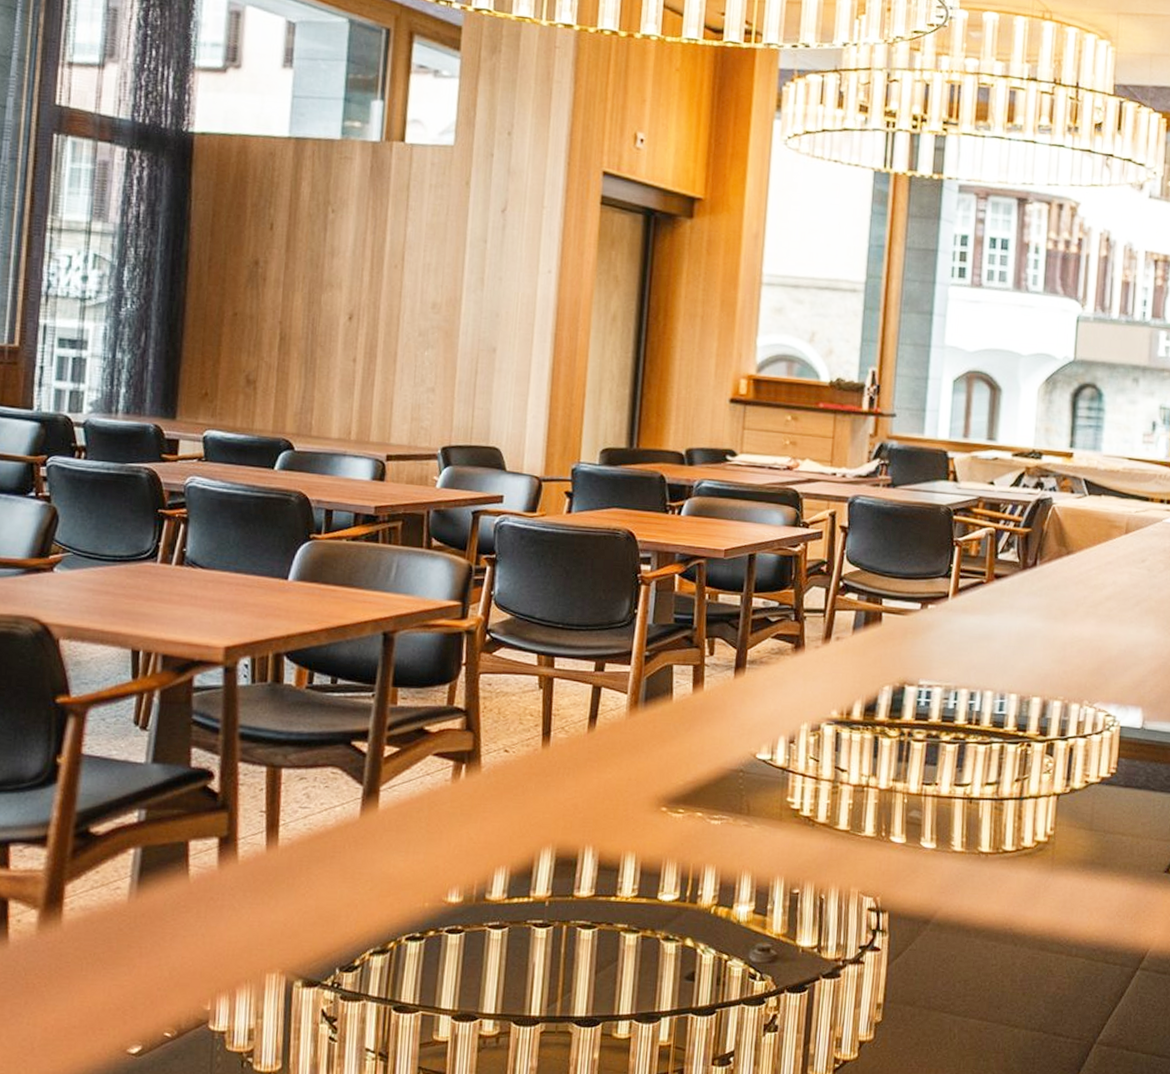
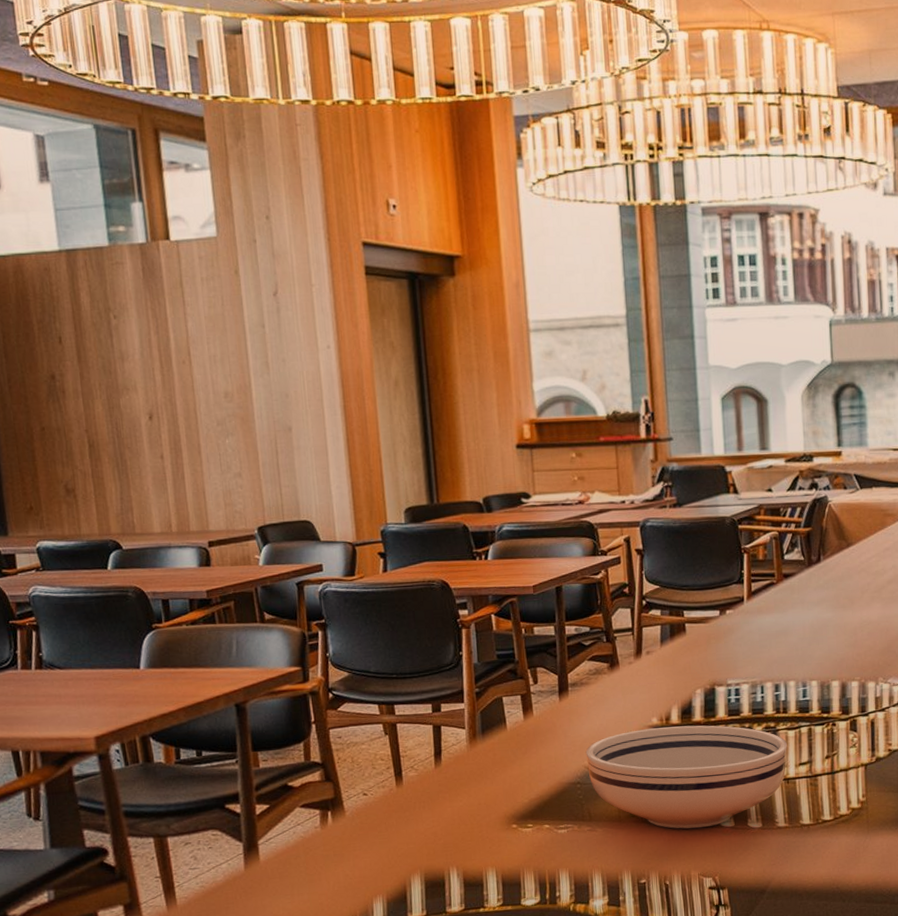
bowl: none [753,721,975,840] -> present [585,725,787,829]

